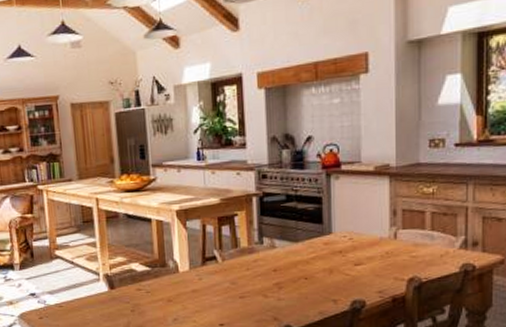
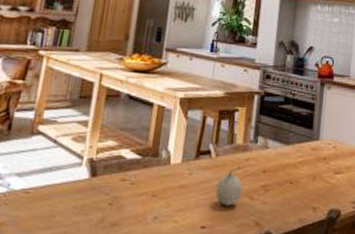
fruit: none [227,267,255,305] -> present [215,166,246,206]

